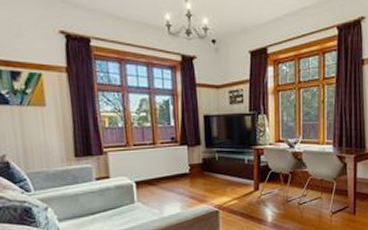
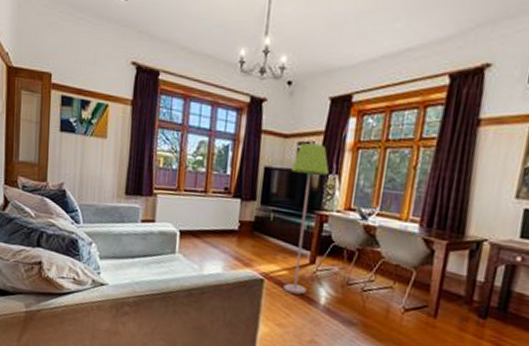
floor lamp: none [227,91,258,218] -> present [283,143,329,295]

